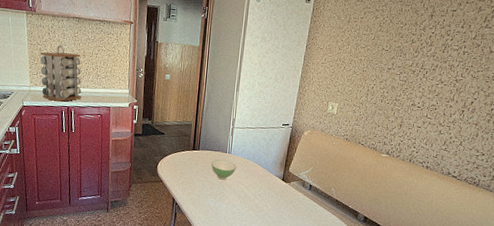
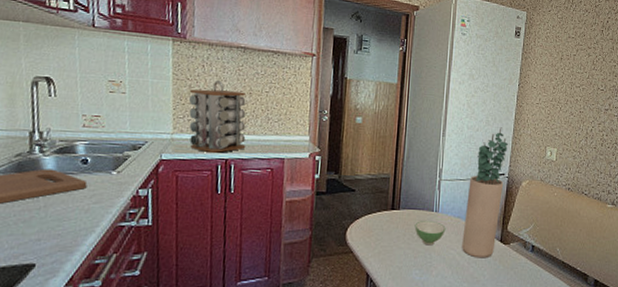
vase: none [249,84,293,193] -> present [462,127,508,259]

